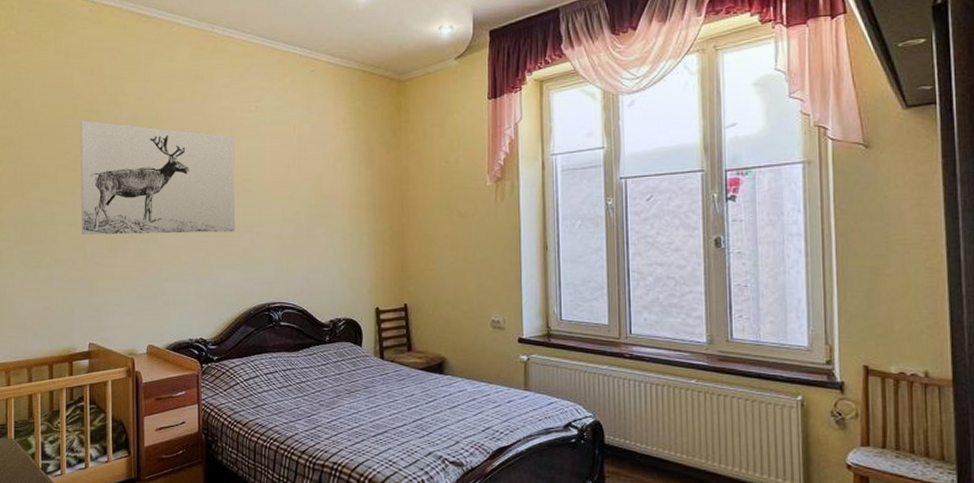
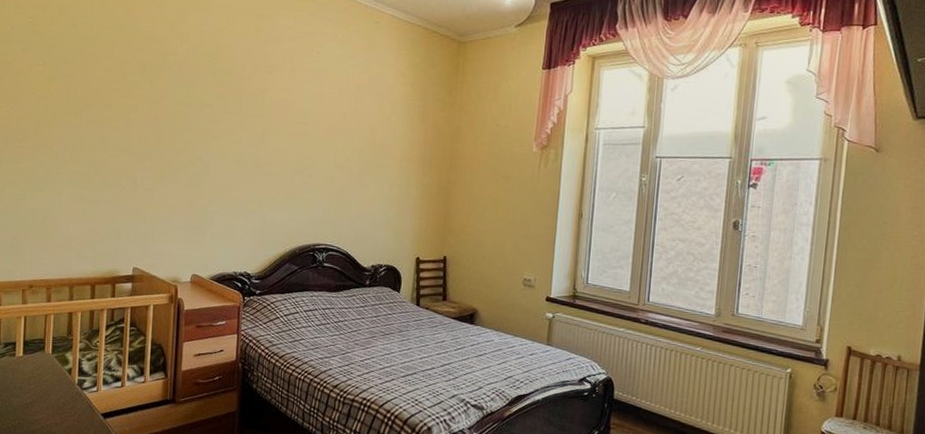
wall art: present [80,120,236,235] -> none [133,46,294,173]

